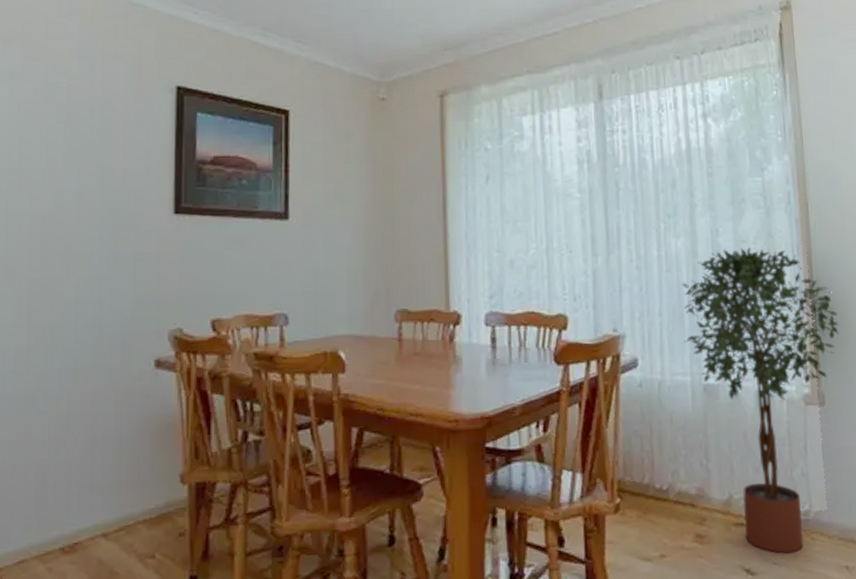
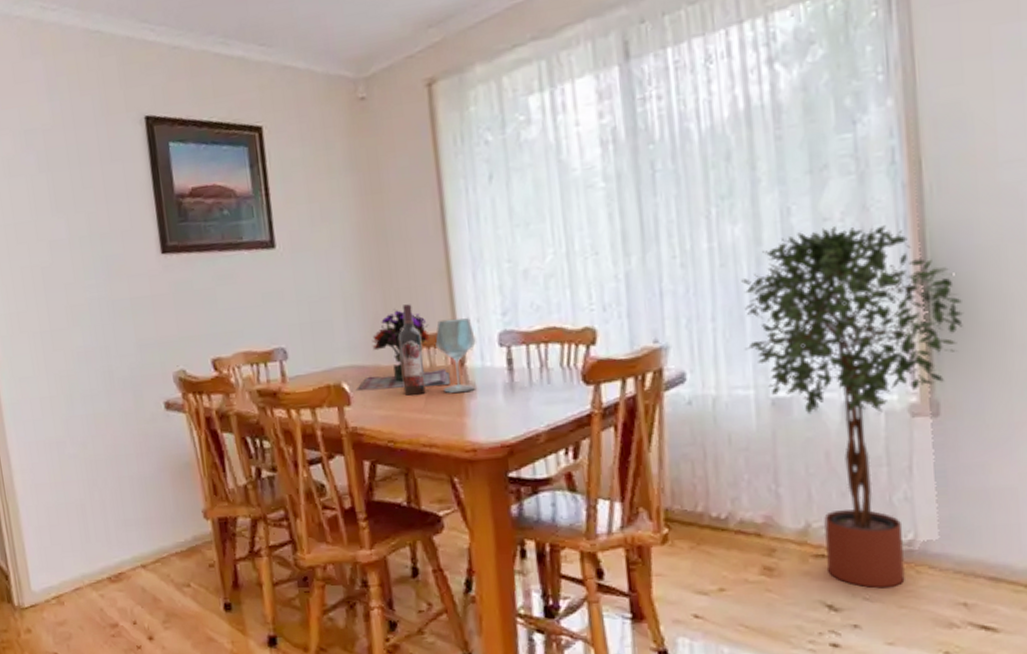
flower arrangement: none [351,285,439,360] -> present [355,309,450,392]
wine bottle: none [395,282,418,366] -> present [399,304,426,396]
wine glass: none [429,297,465,366] -> present [435,318,476,393]

